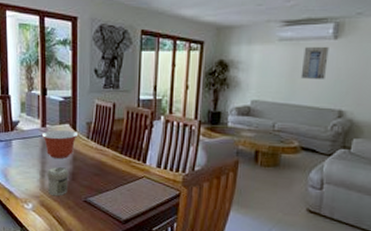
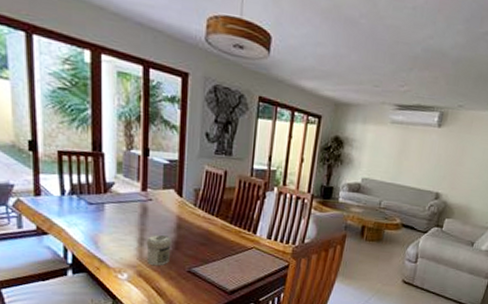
mixing bowl: present [41,129,79,158] -> none [141,195,185,226]
wall art: present [300,46,329,79] -> none [407,132,433,163]

